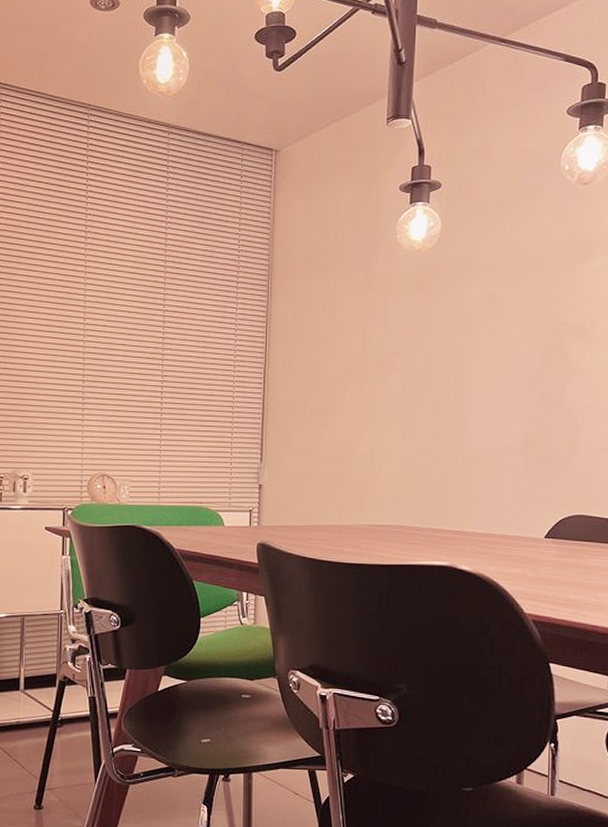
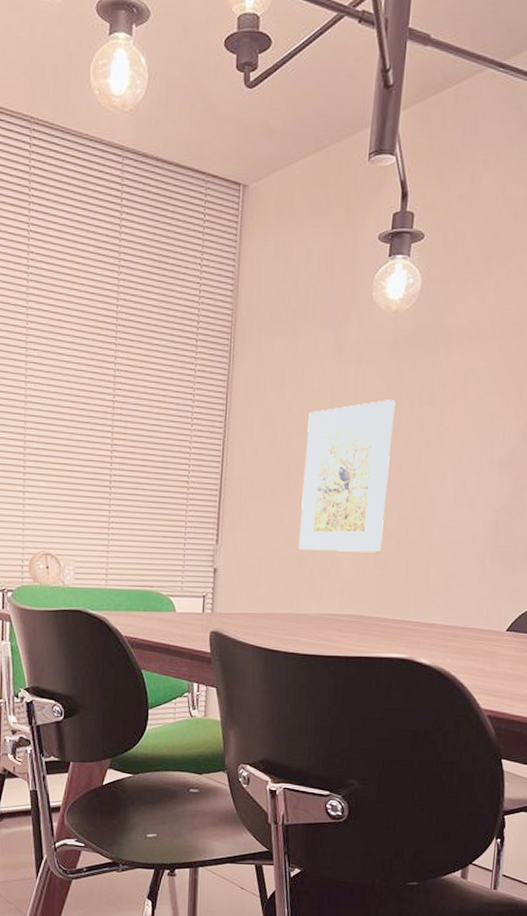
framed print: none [338,328,423,467] -> present [298,400,395,553]

